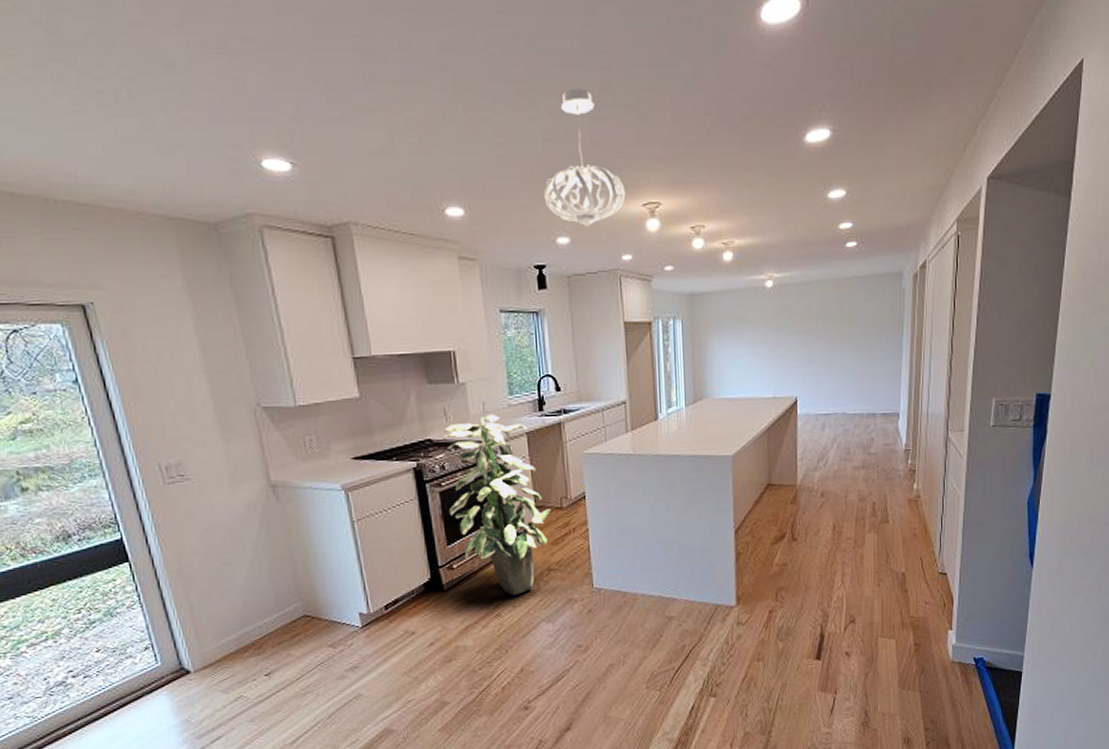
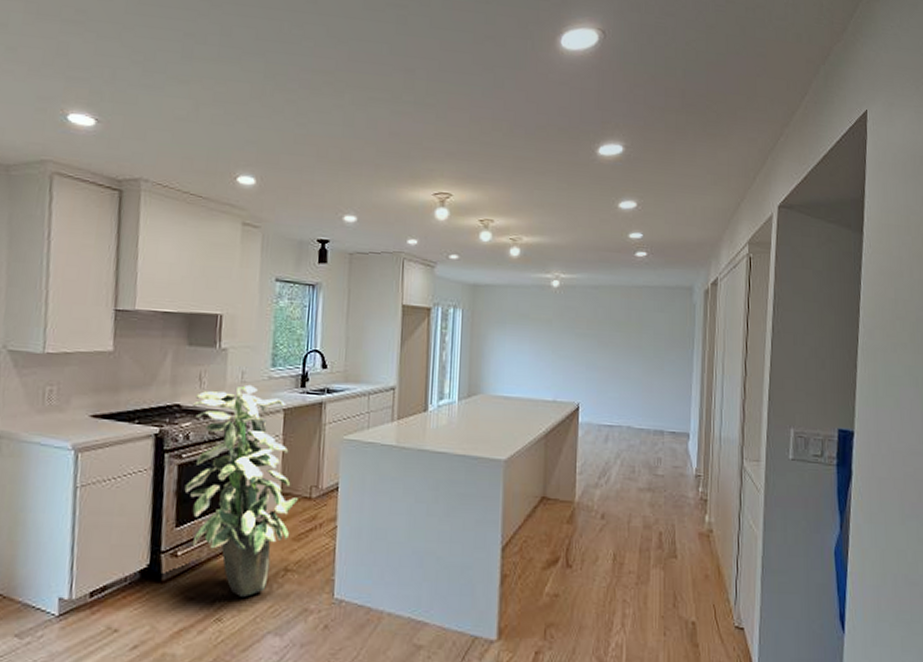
pendant light: present [543,88,626,227] -> none [335,83,418,209]

